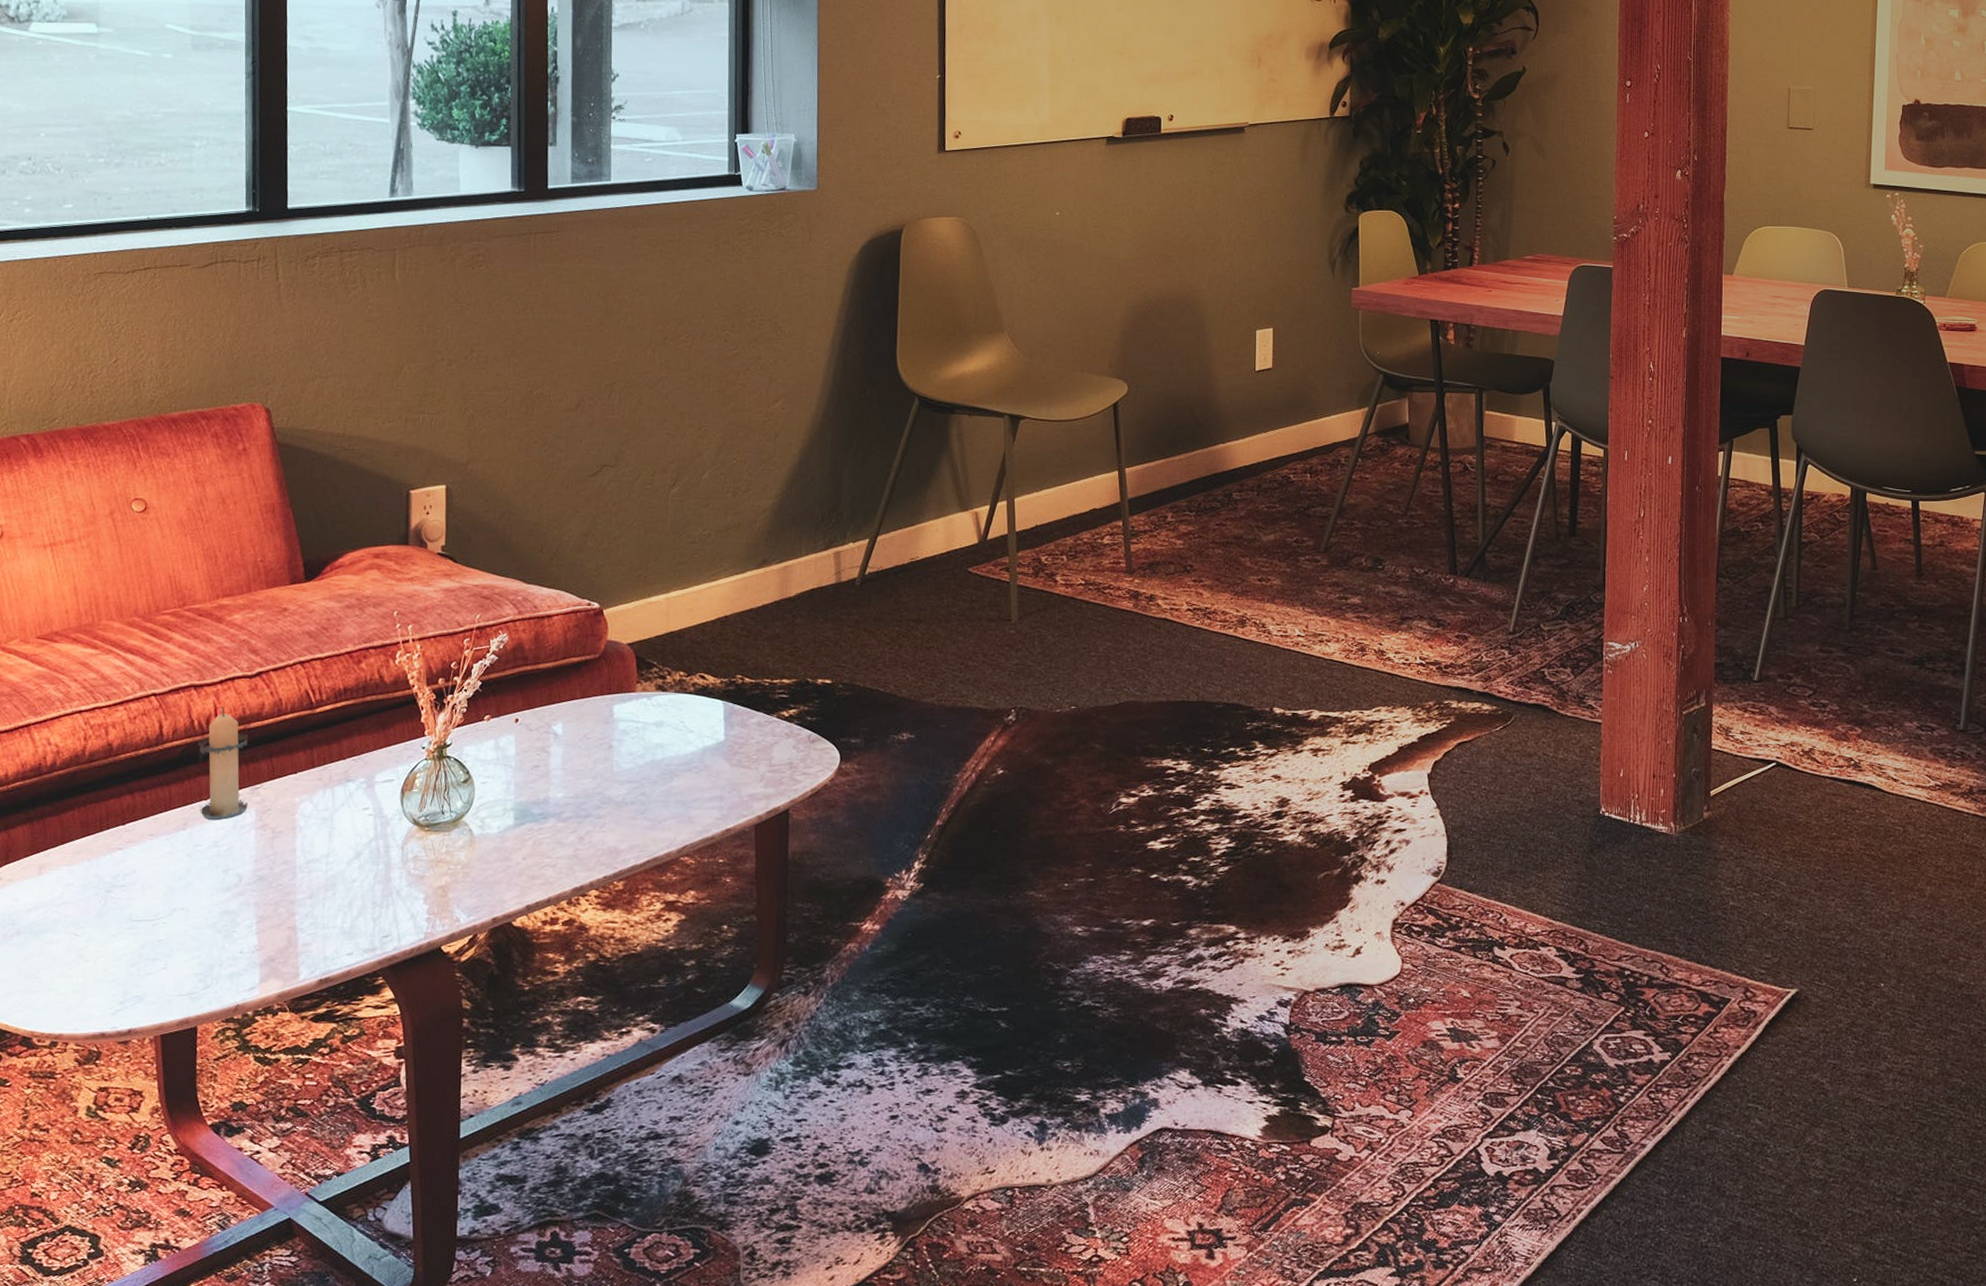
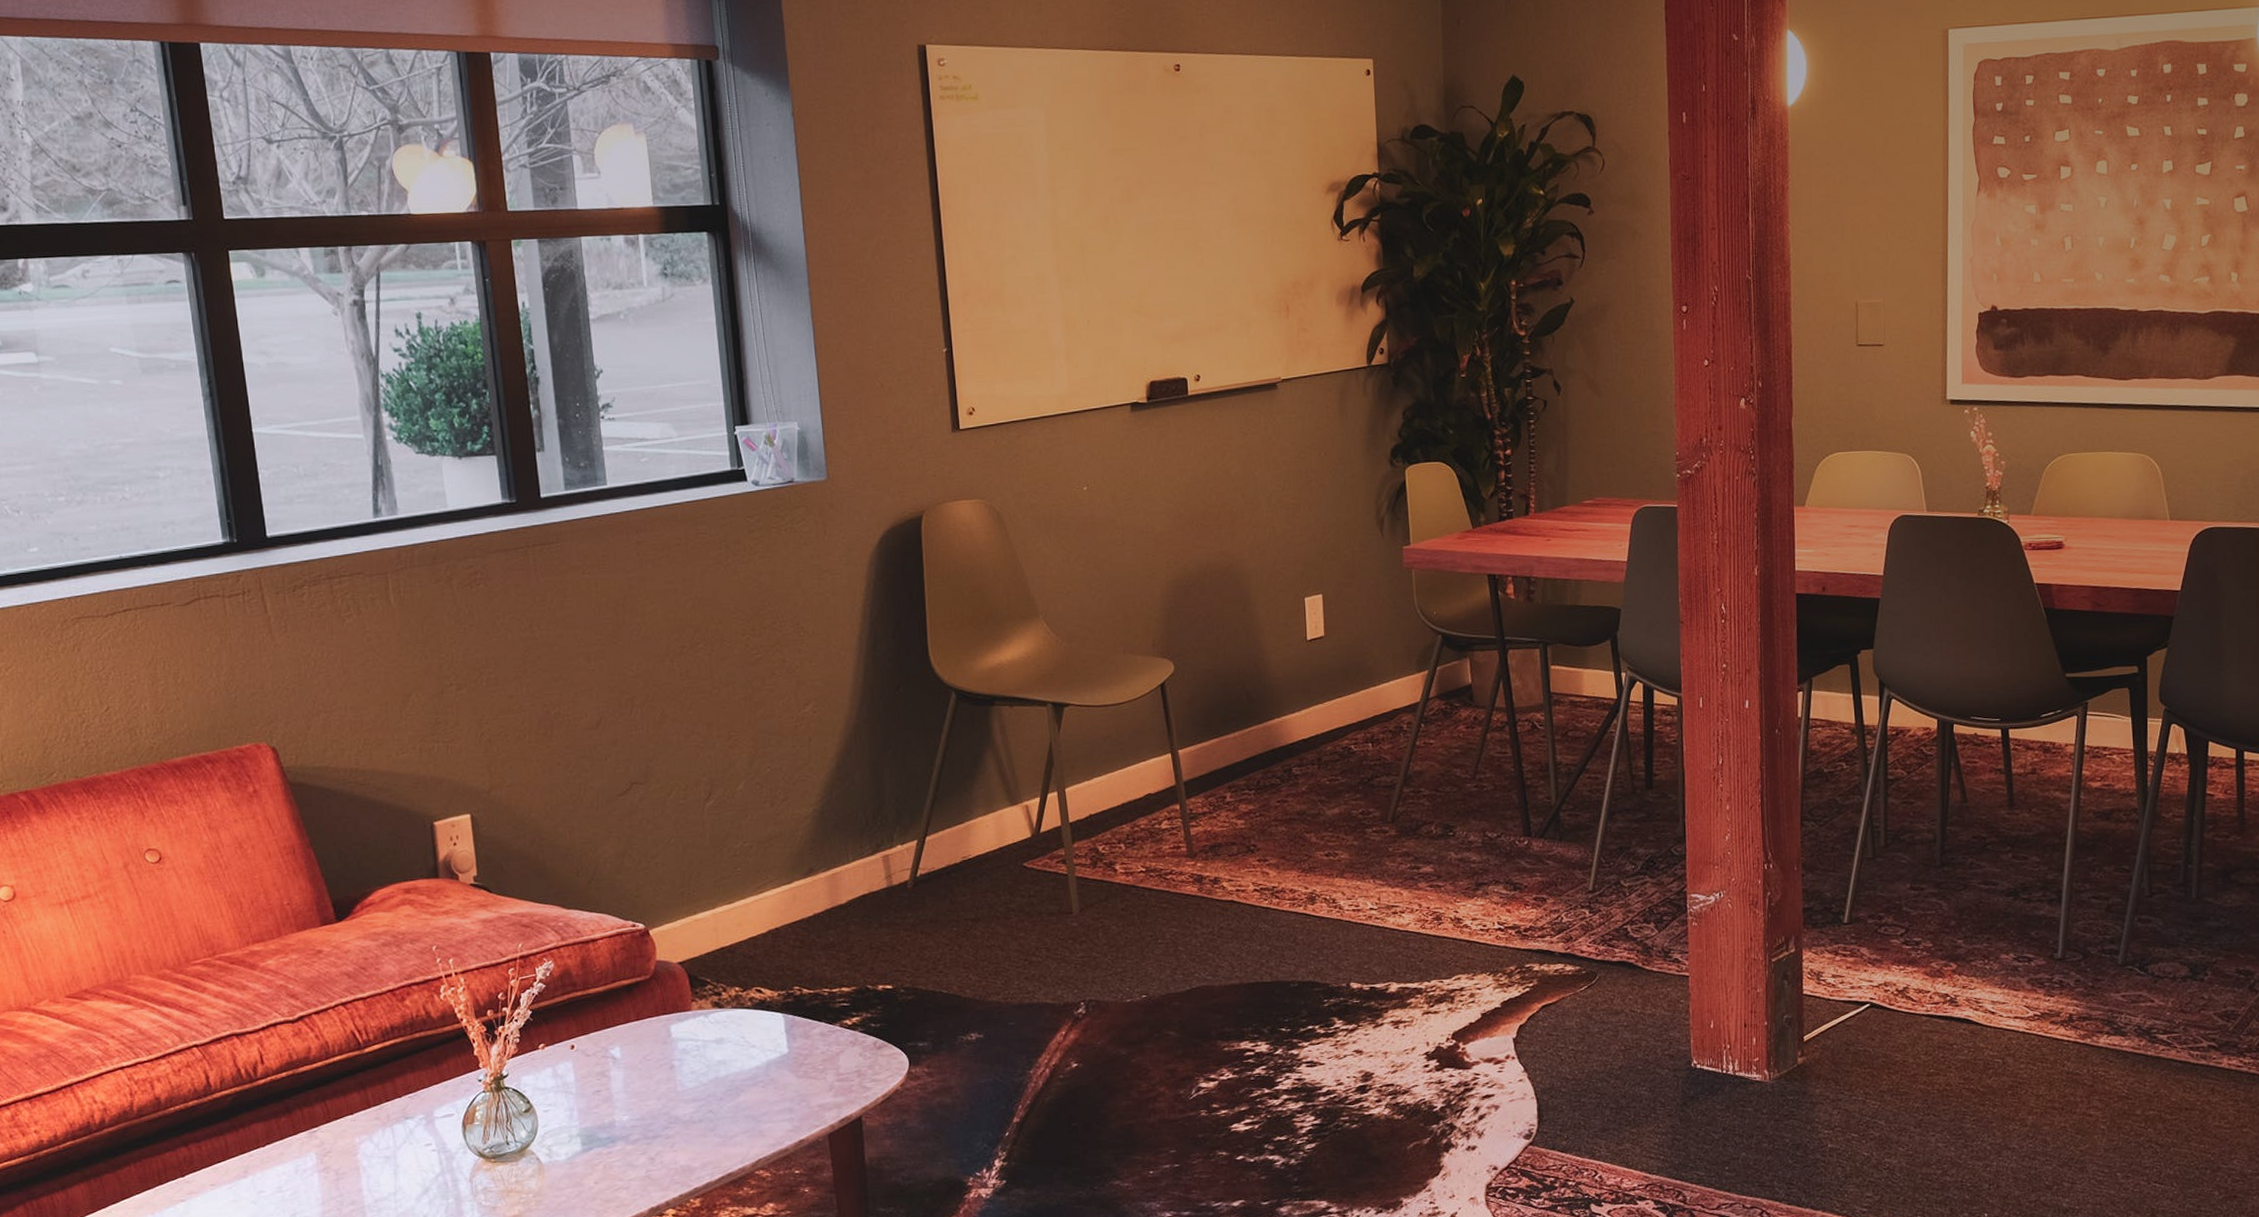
candle: present [197,707,249,821] -> none [247,1053,307,1167]

